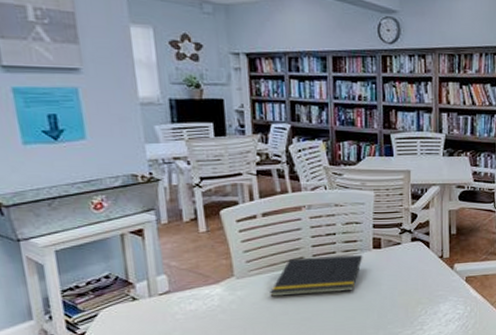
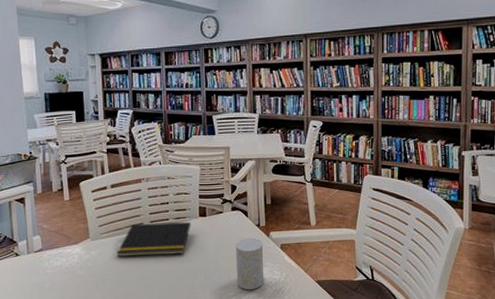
cup: none [414,270,447,327] -> present [235,237,264,290]

